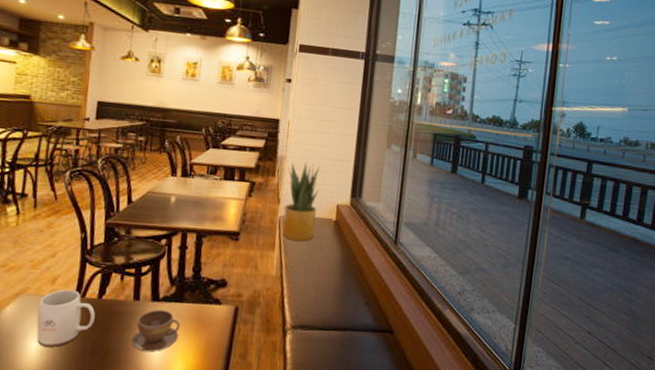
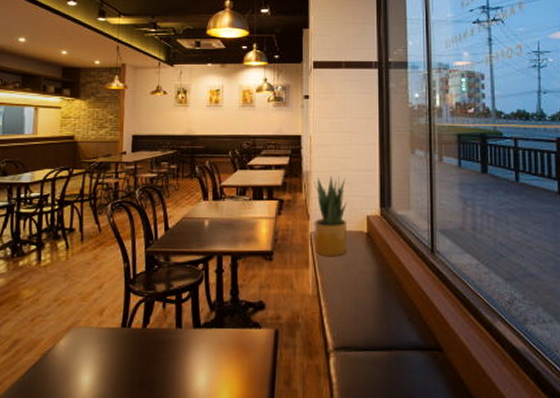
mug: present [36,289,95,348] -> none [87,320,141,381]
teacup: present [131,309,181,352] -> none [177,337,223,382]

